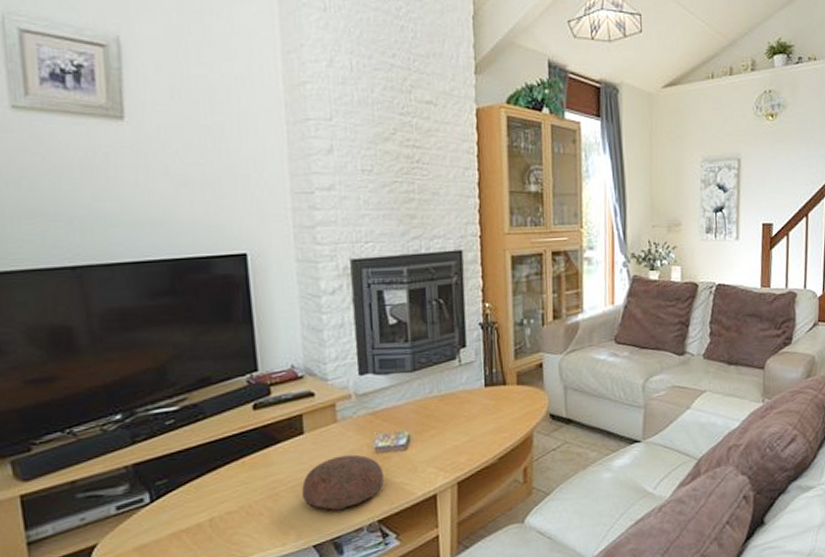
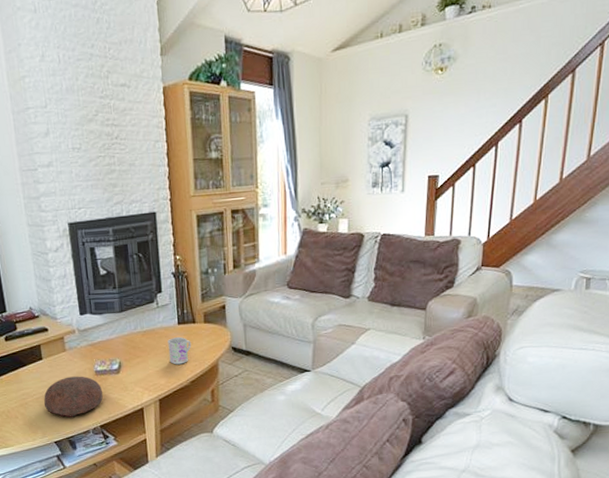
mug: none [471,402,501,438] -> present [168,337,192,365]

